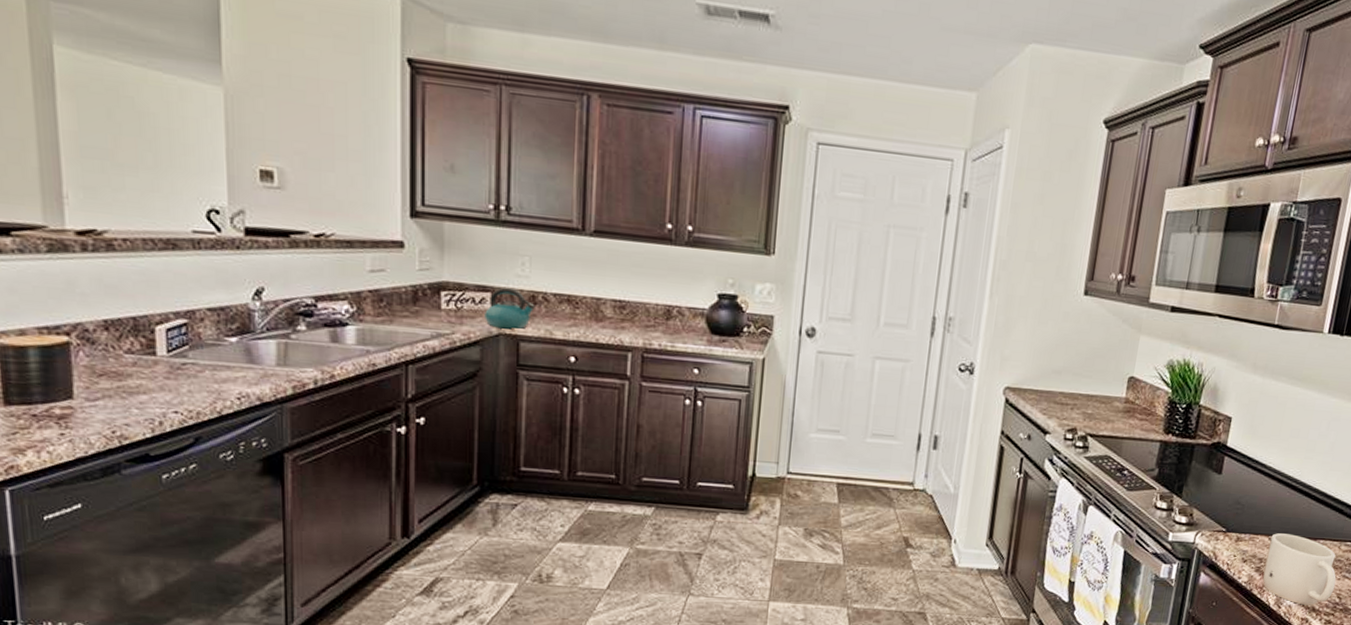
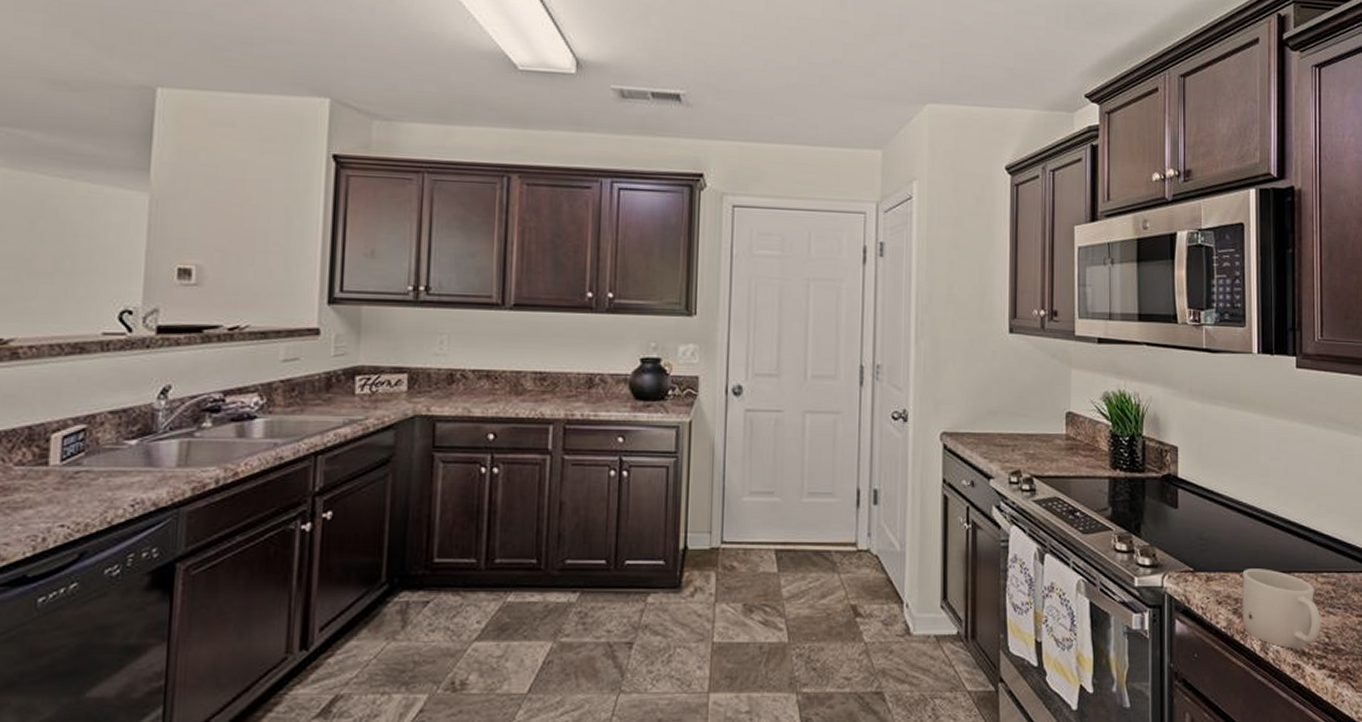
kettle: present [485,287,535,330] -> none [400,367,453,410]

